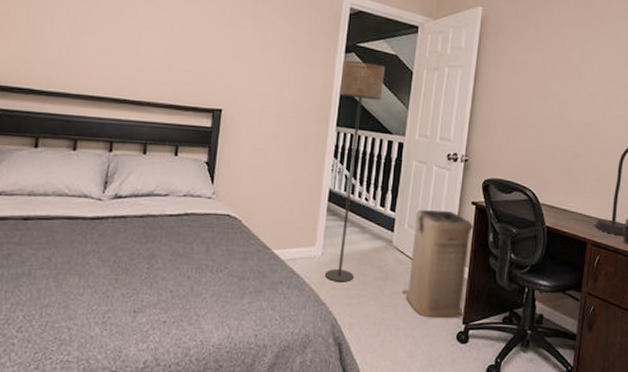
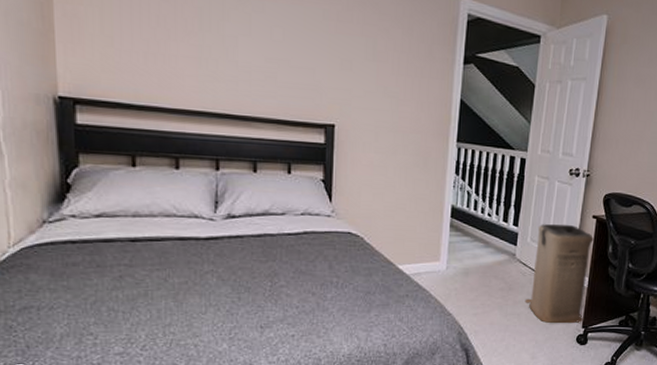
floor lamp: present [325,60,386,282] -> none [450,72,507,294]

